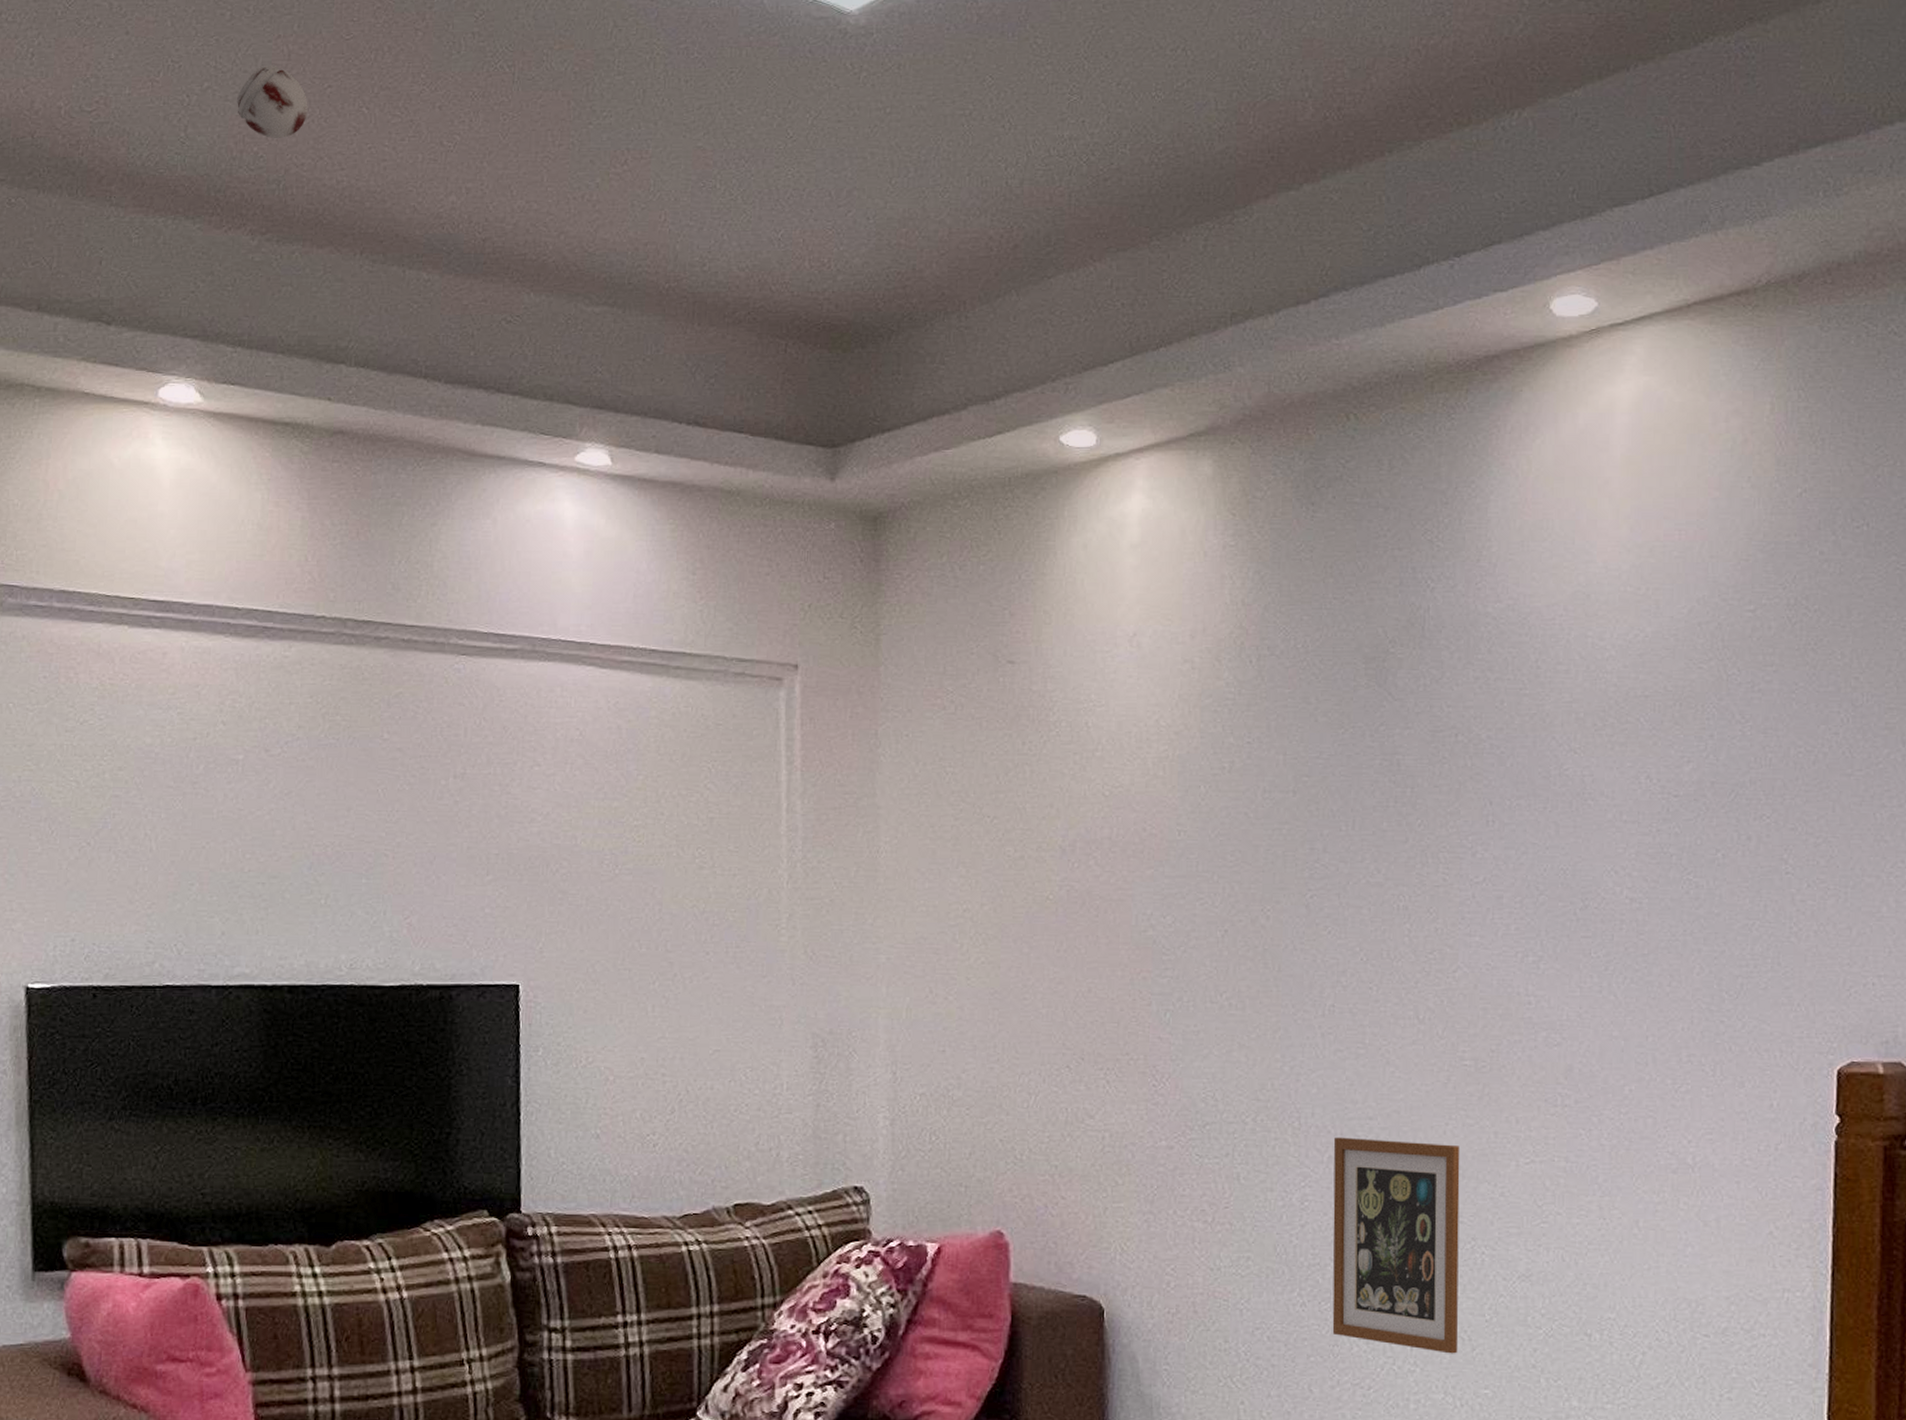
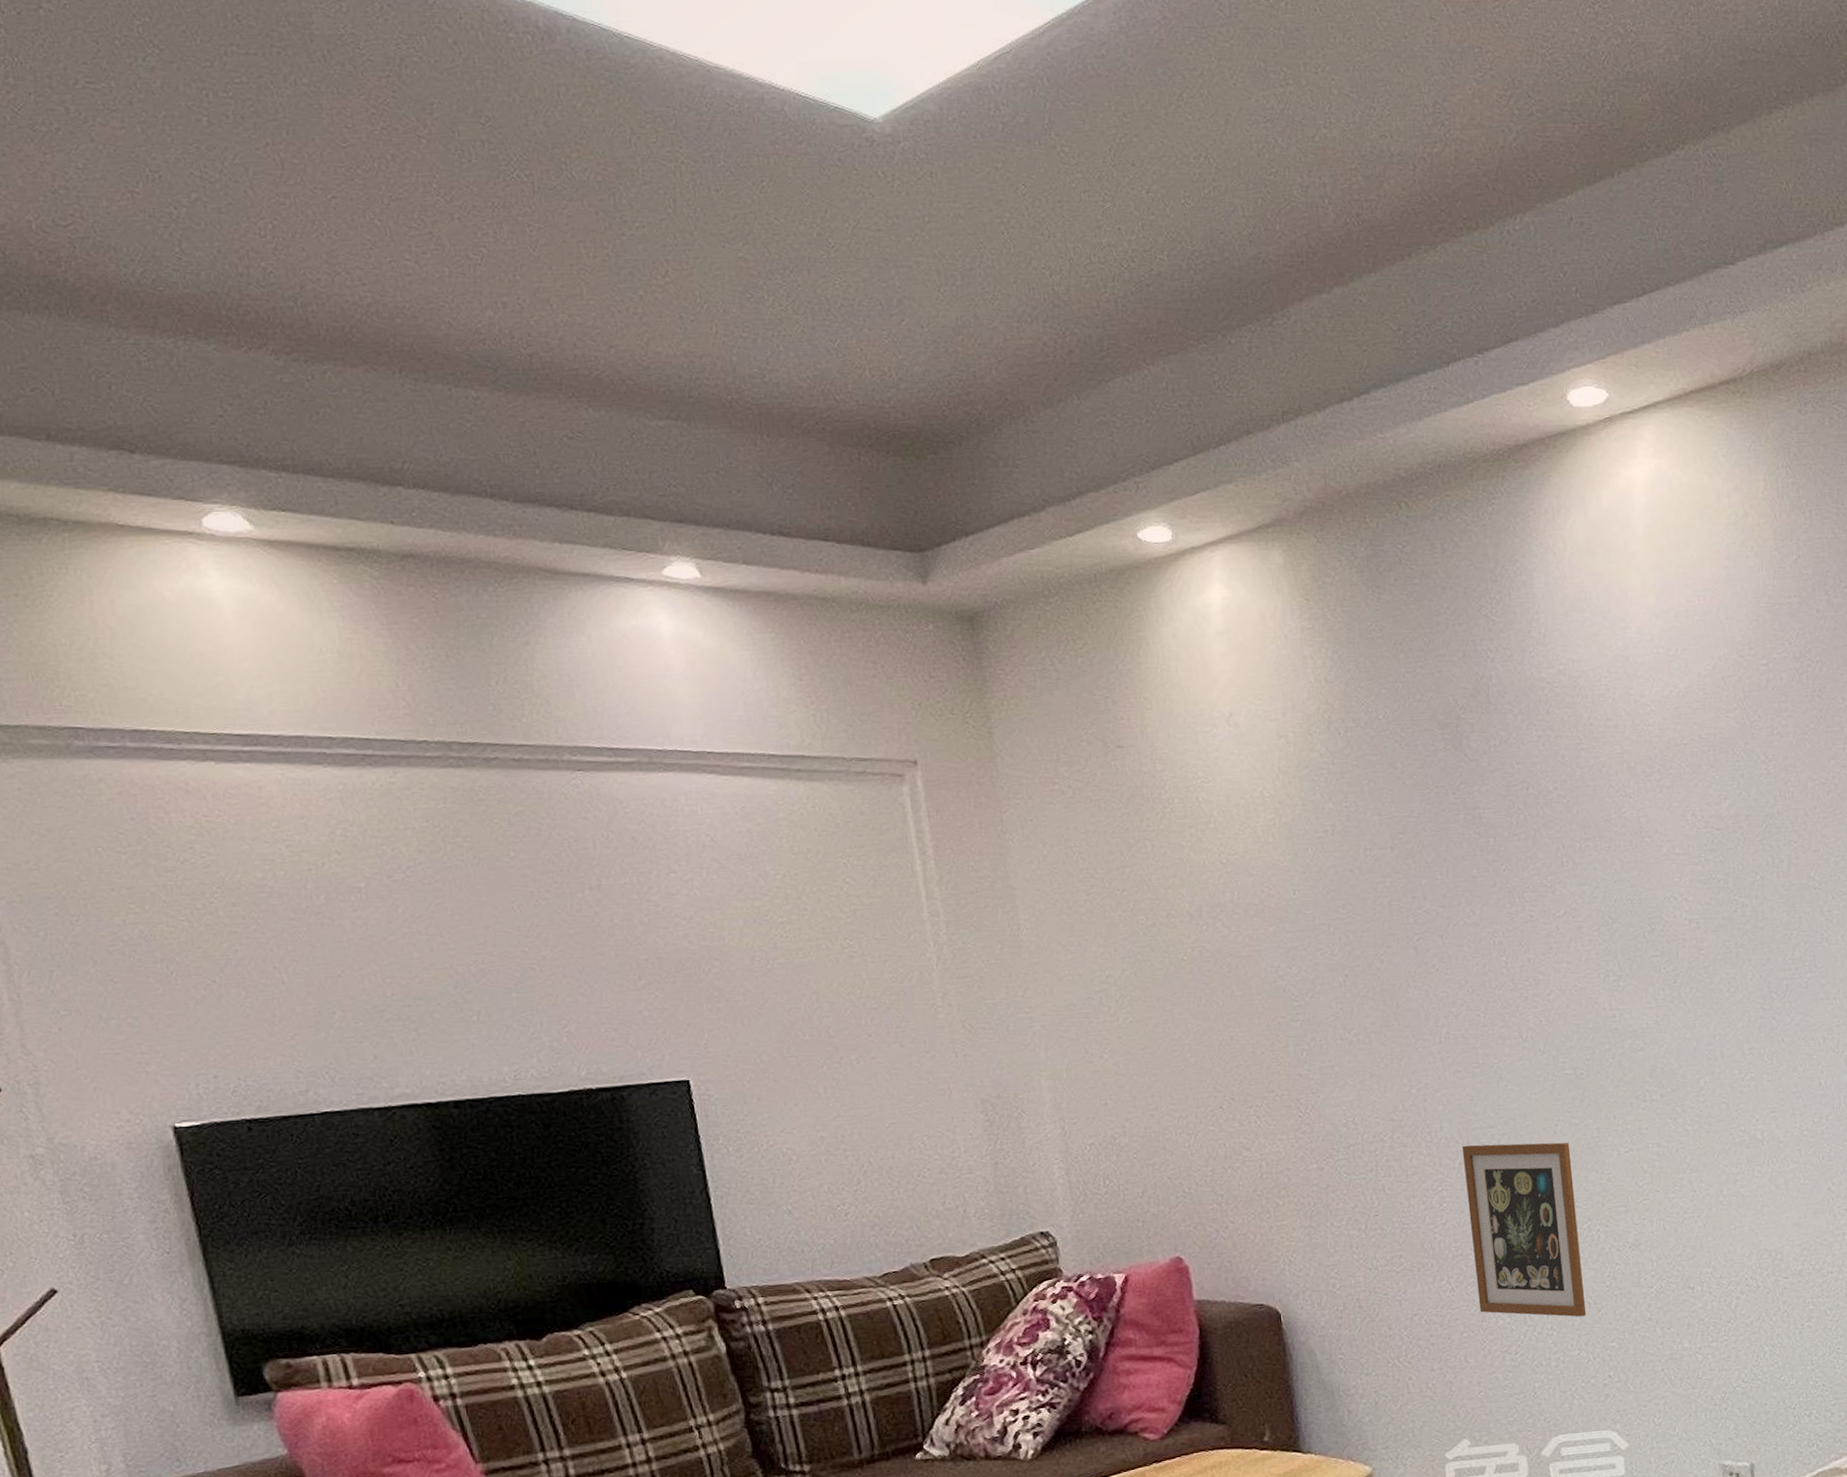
smoke detector: present [236,64,308,139] -> none [231,174,315,254]

